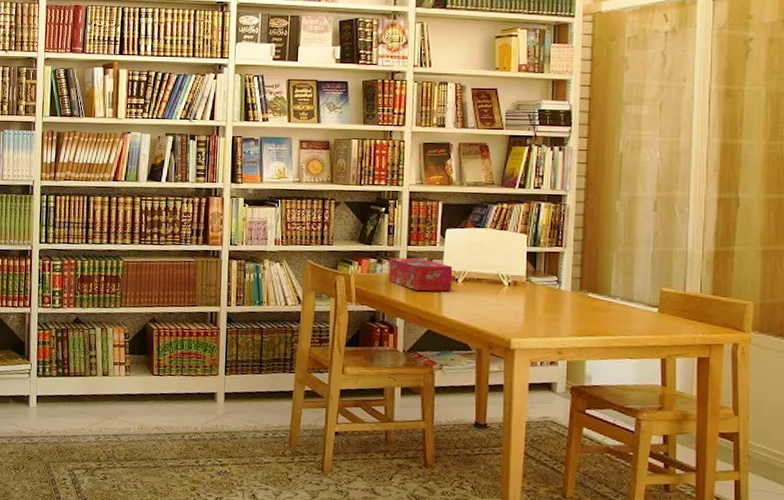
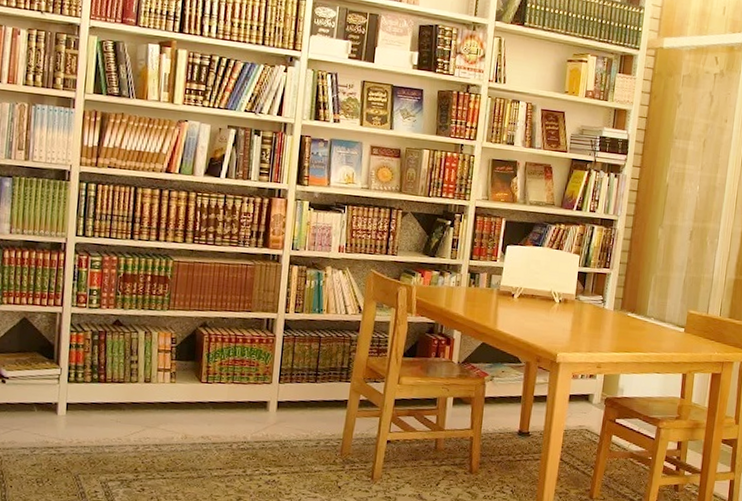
tissue box: present [389,257,453,292] -> none [449,270,510,307]

